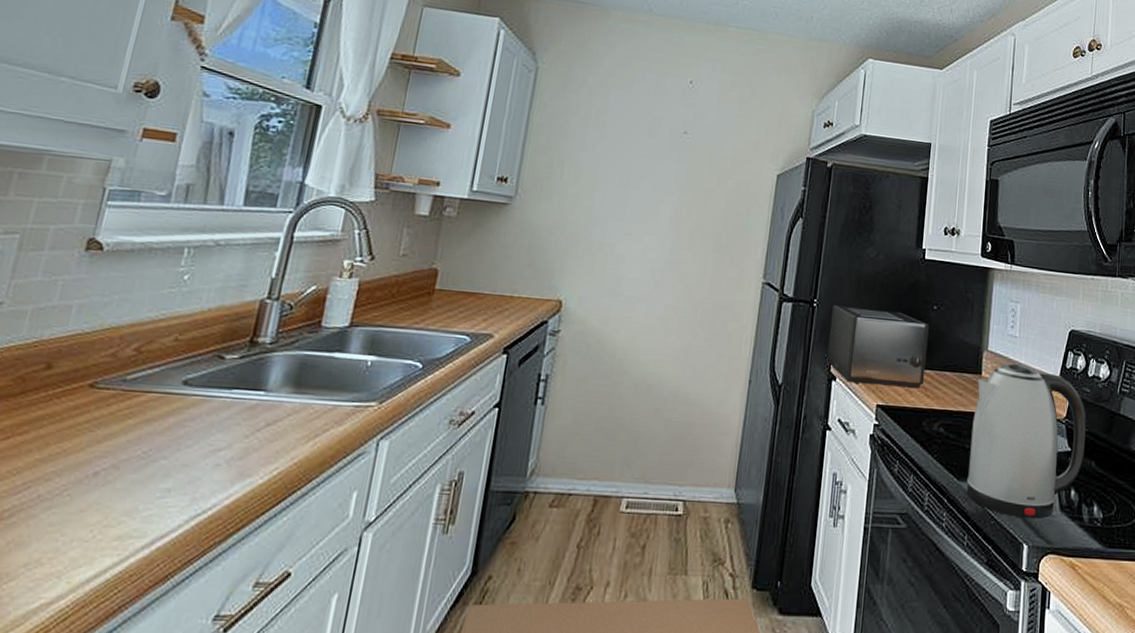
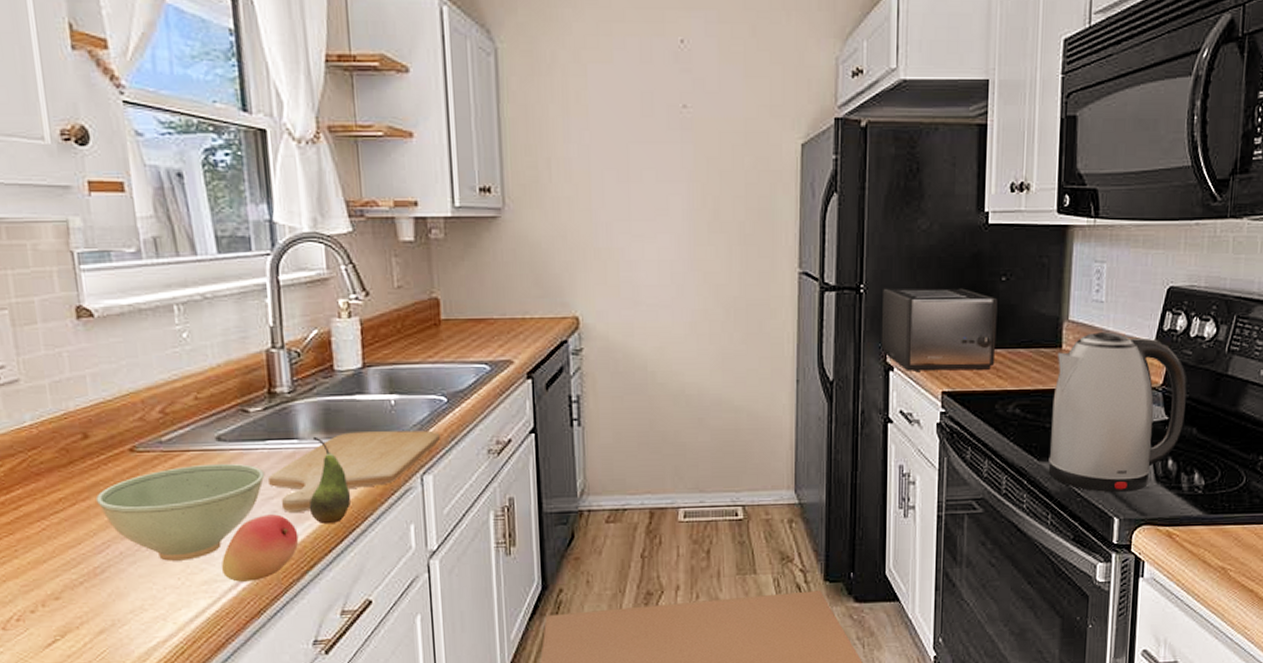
bowl: none [33,408,221,511] -> present [95,463,265,561]
fruit: none [141,467,236,541] -> present [221,514,299,582]
chopping board: none [221,389,408,469] -> present [268,430,441,514]
fruit: none [254,389,303,484] -> present [308,436,352,525]

